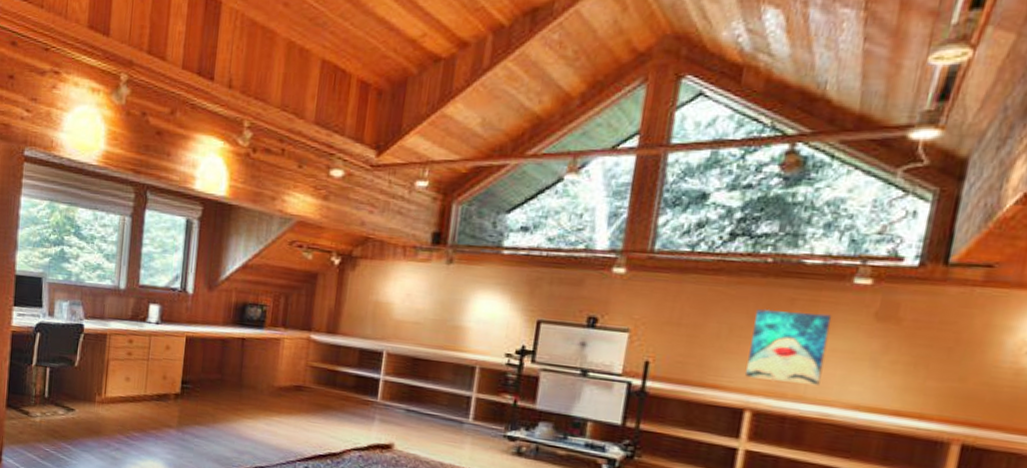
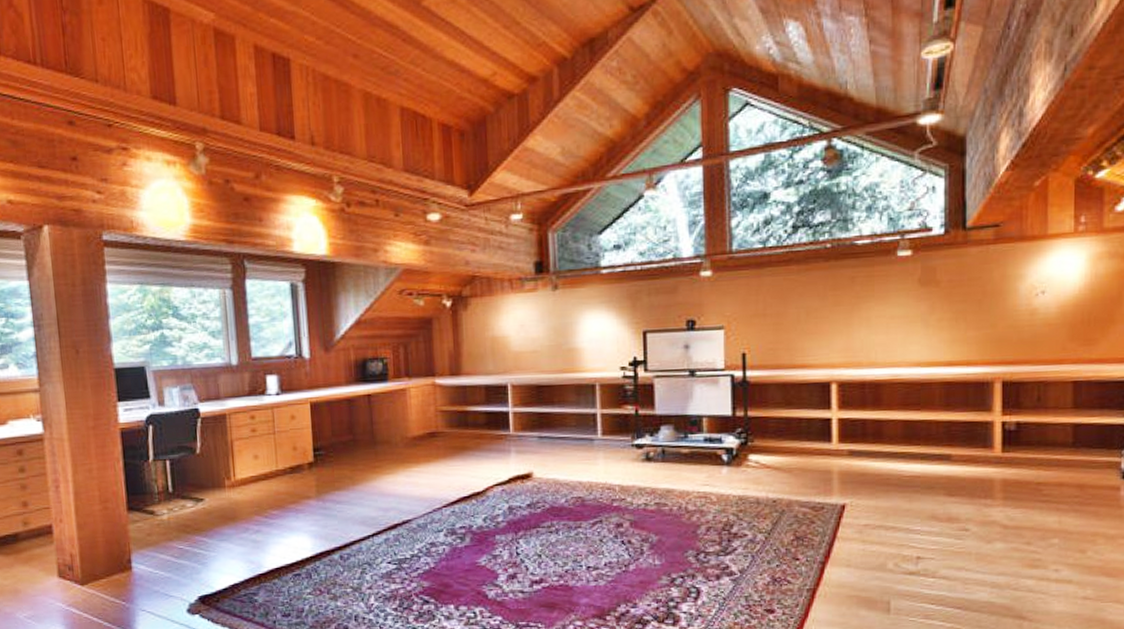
wall art: present [744,309,832,387] -> none [825,286,886,353]

